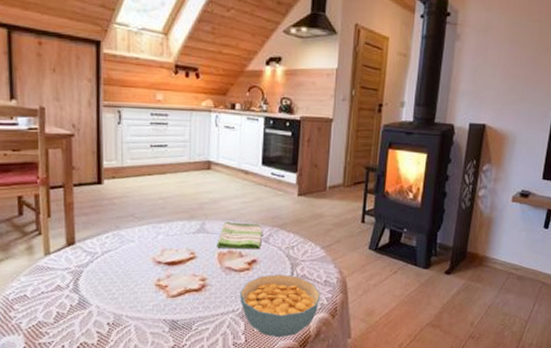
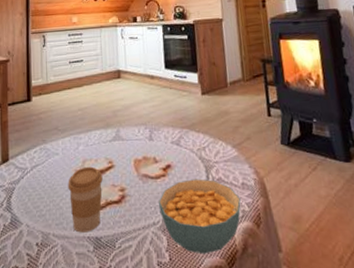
coffee cup: none [144,255,183,316] -> present [68,166,103,233]
dish towel: present [217,221,262,250] -> none [132,126,174,155]

